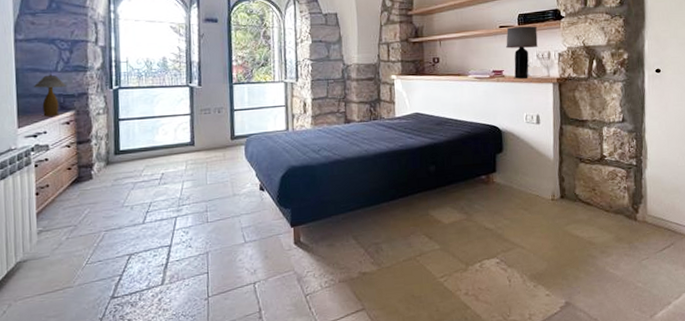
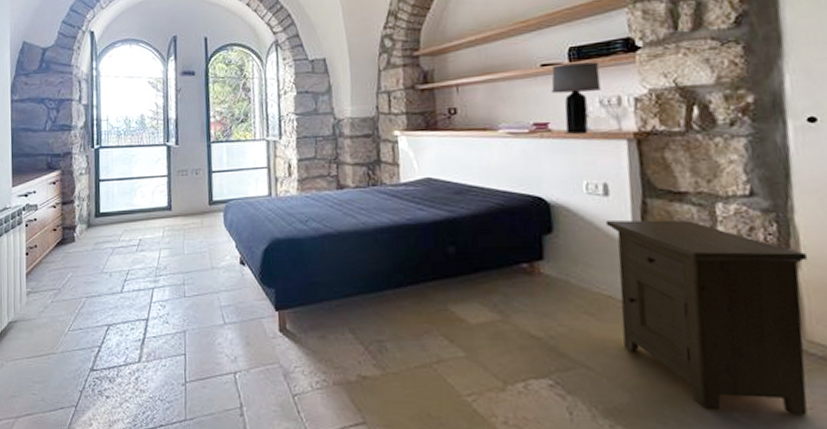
table lamp: present [33,72,68,117] -> none [25,131,54,176]
nightstand: none [537,140,650,267] -> present [605,220,807,416]

